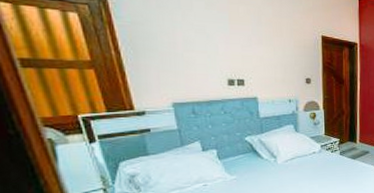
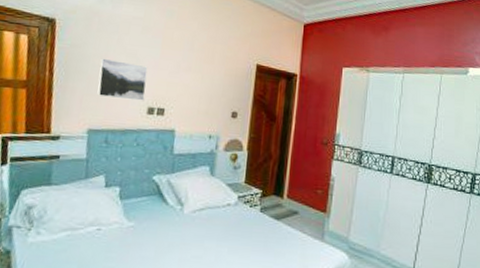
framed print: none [168,35,223,74] -> present [97,58,148,101]

